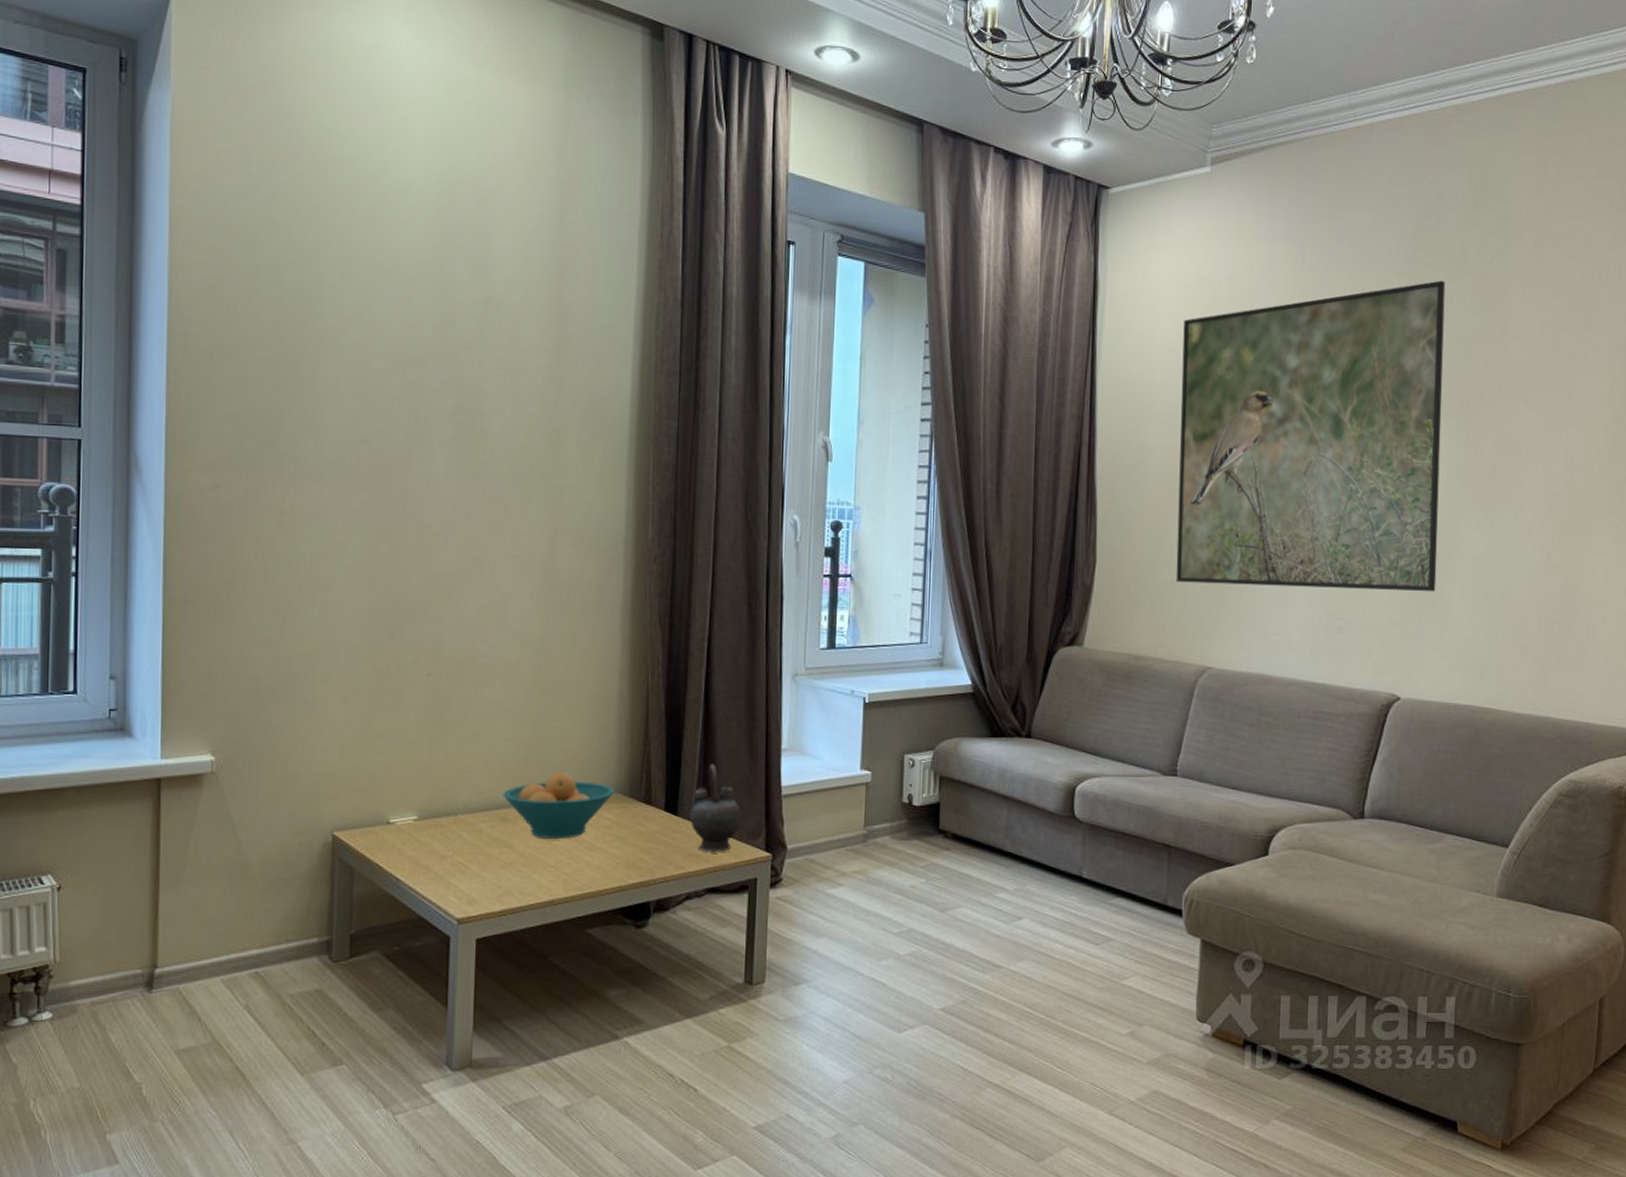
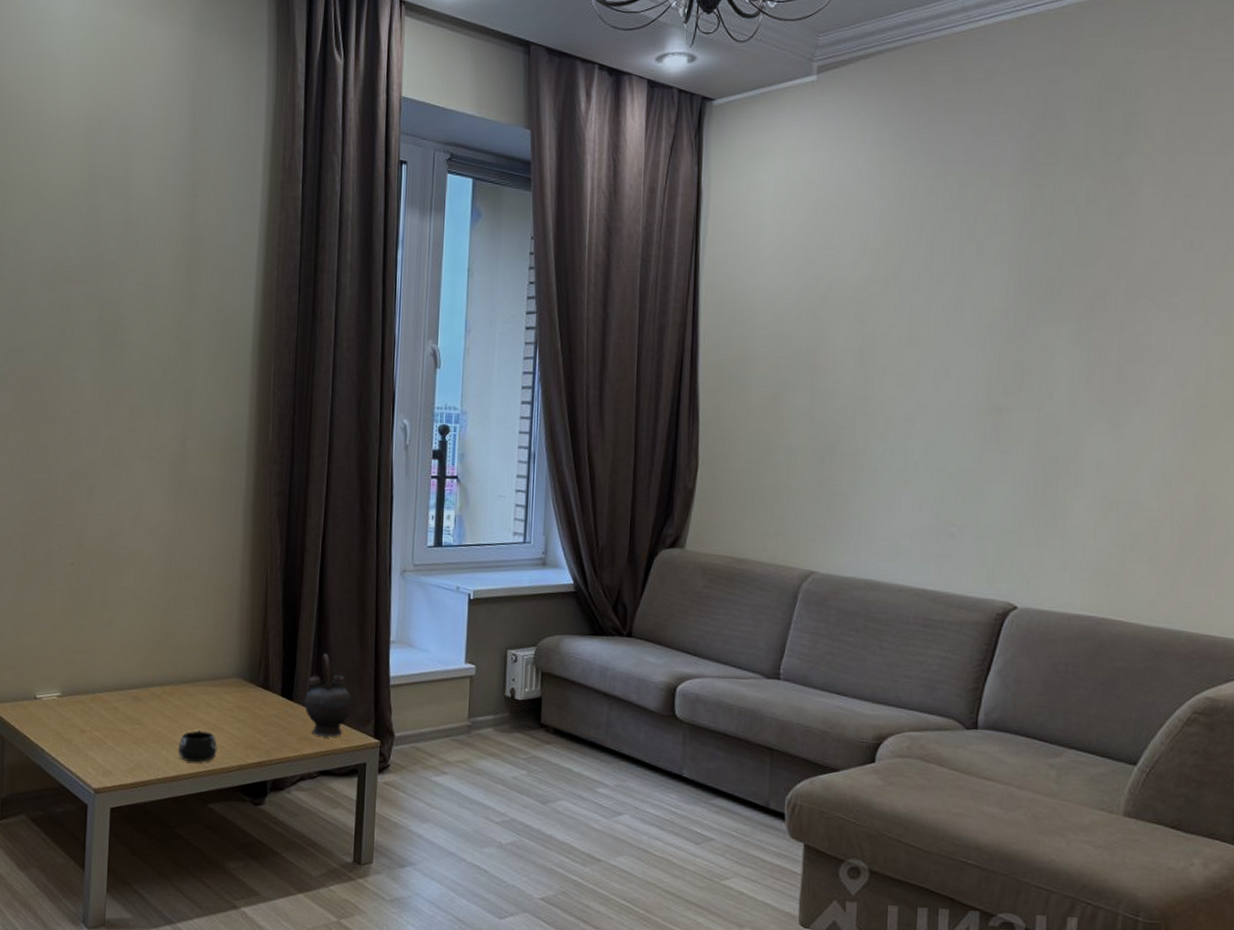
fruit bowl: present [502,771,614,839] -> none [135,656,235,719]
mug: none [551,850,595,886] -> present [178,729,217,763]
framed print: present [1175,280,1446,591] -> none [779,181,1067,499]

